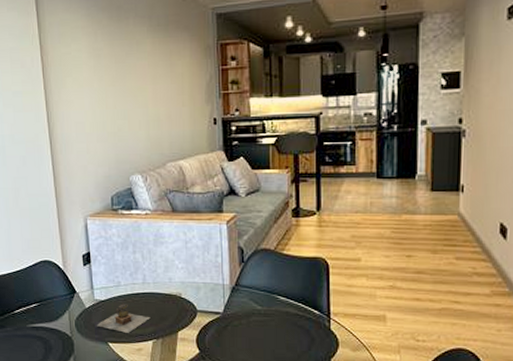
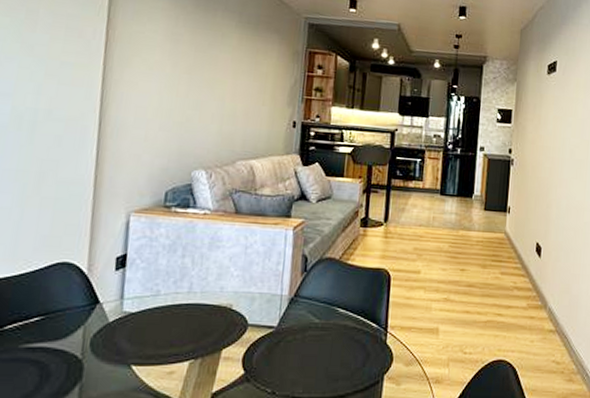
teapot: present [97,302,150,333] -> none [120,315,191,353]

